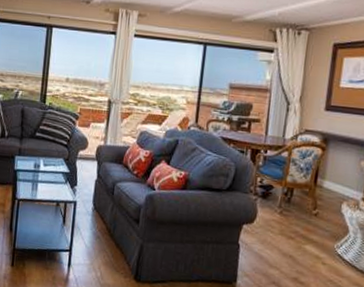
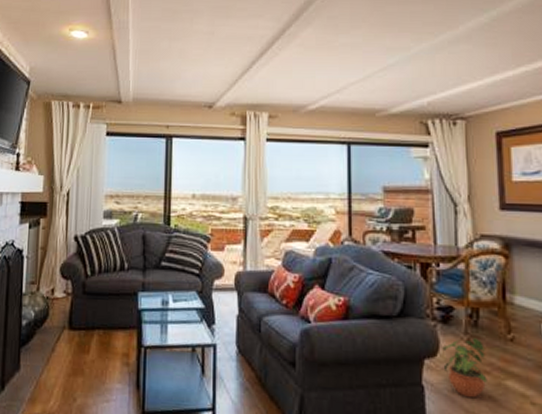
potted plant: none [257,211,293,257] -> present [442,338,487,399]

